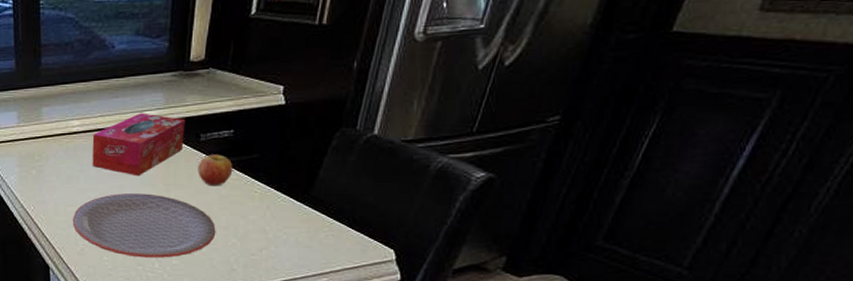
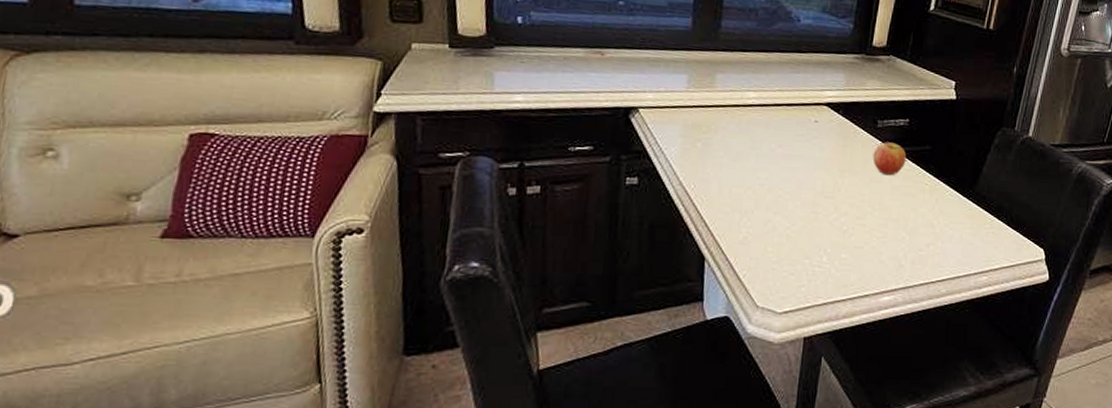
plate: present [72,193,216,258] -> none [737,176,887,251]
tissue box: present [92,113,185,177] -> none [765,92,864,159]

